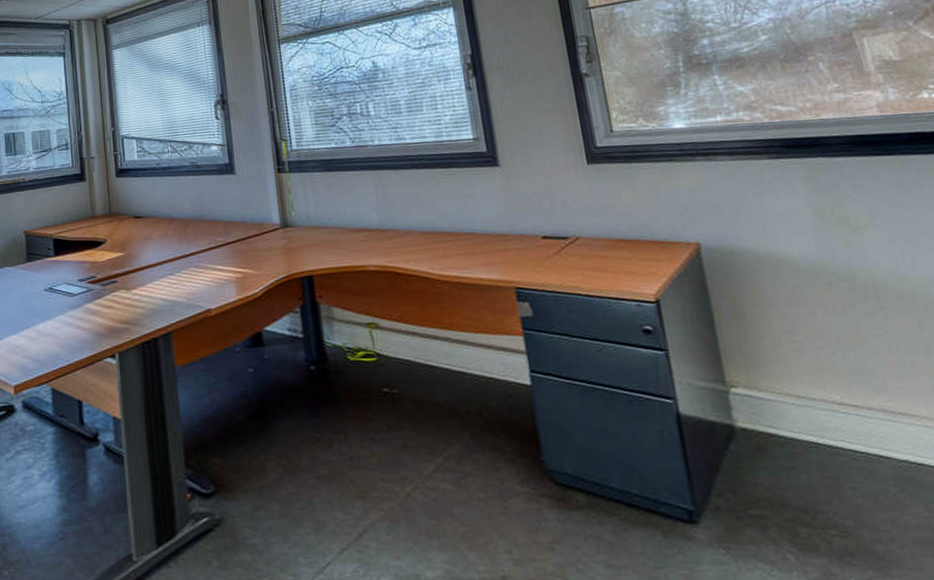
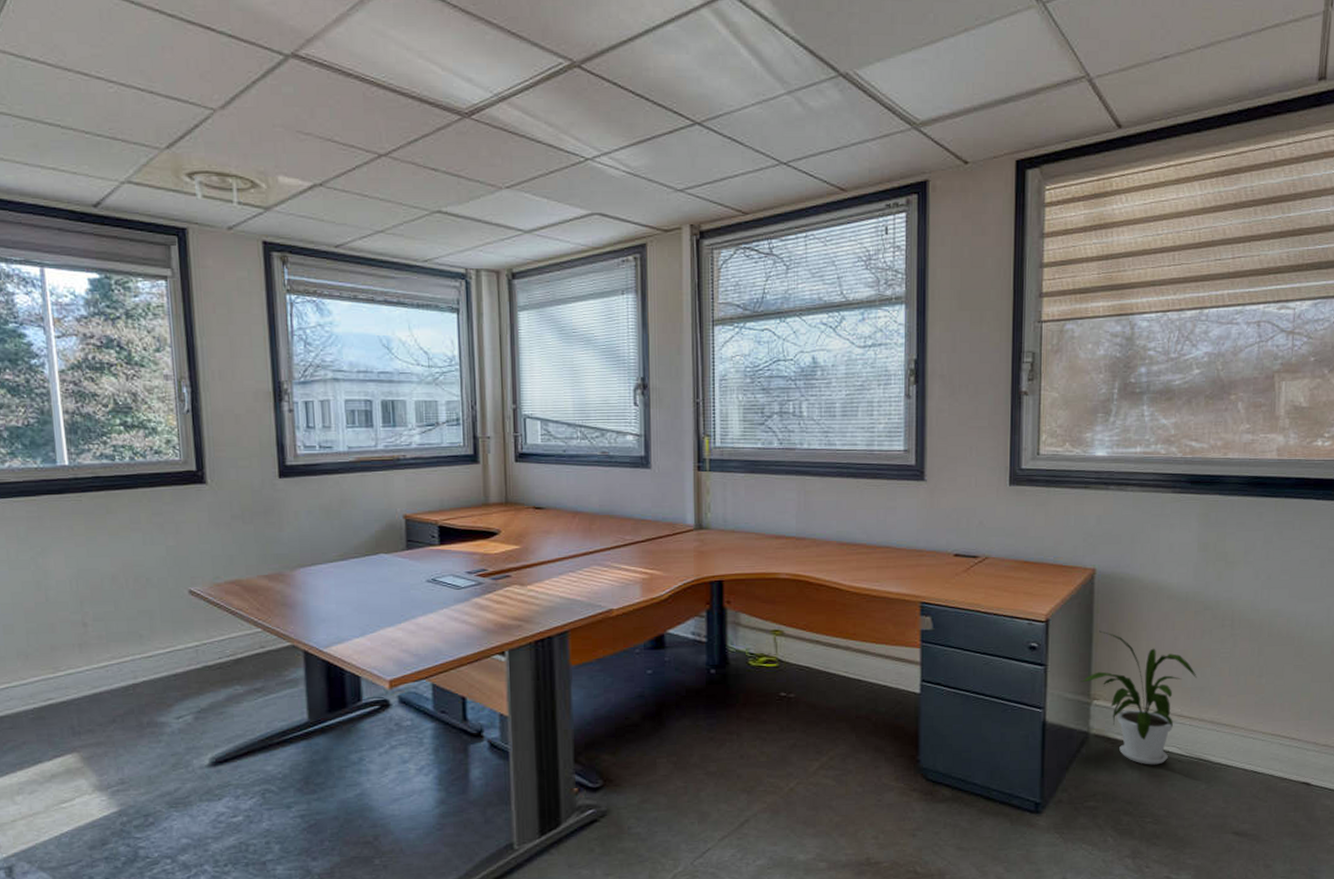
house plant: none [709,309,851,464] -> present [1079,630,1197,765]

